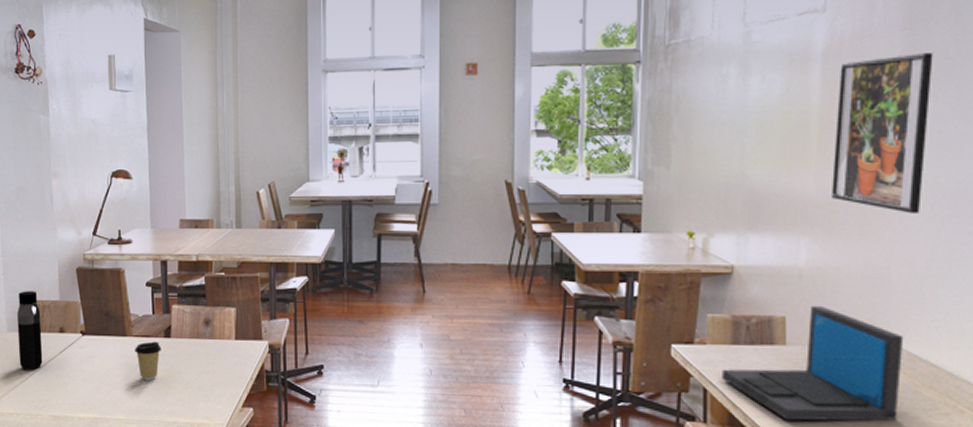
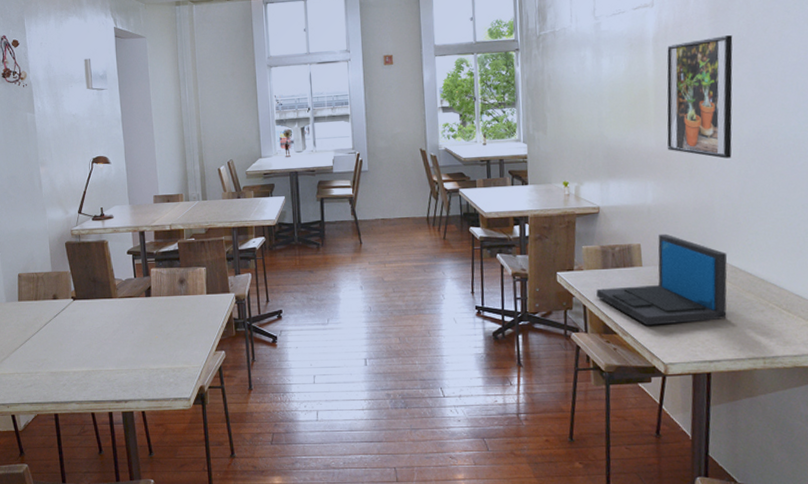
water bottle: present [17,291,43,371] -> none [14,265,39,335]
coffee cup: present [135,341,161,381] -> none [120,301,144,335]

